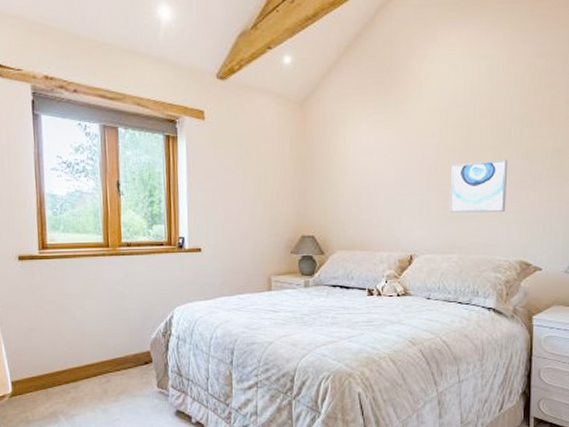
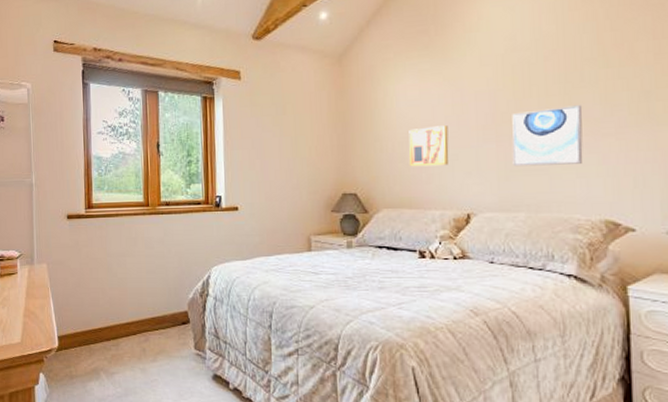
wall art: none [362,174,397,212] -> present [408,125,449,167]

